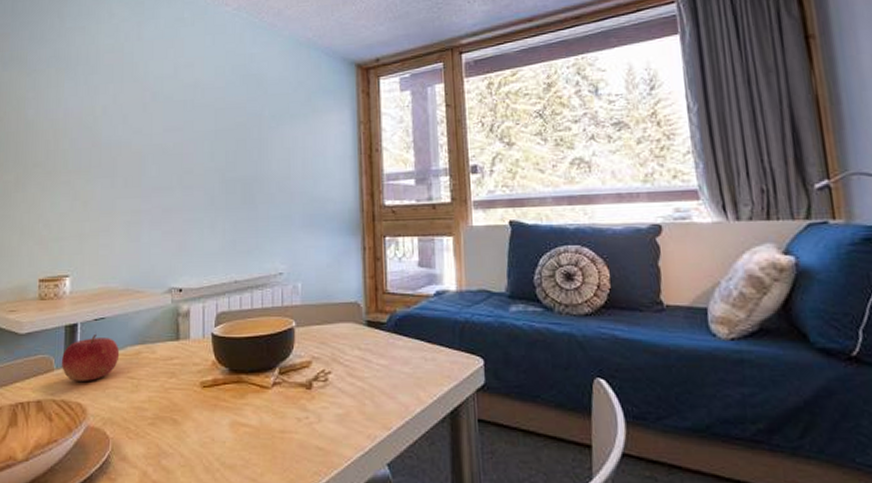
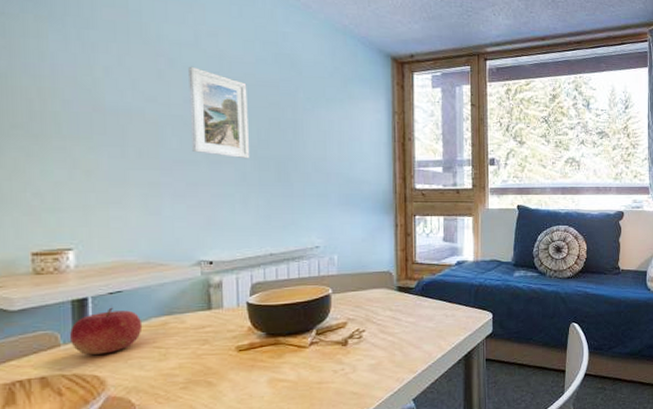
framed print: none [168,96,219,183] -> present [188,66,250,159]

